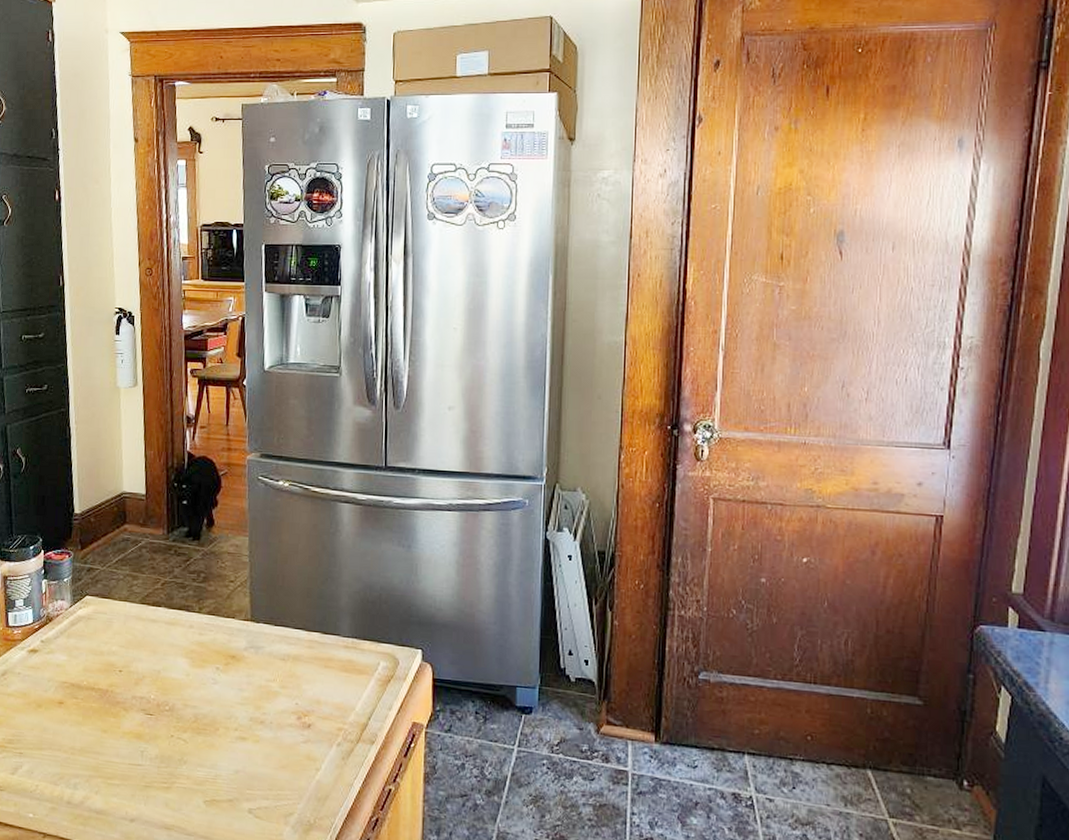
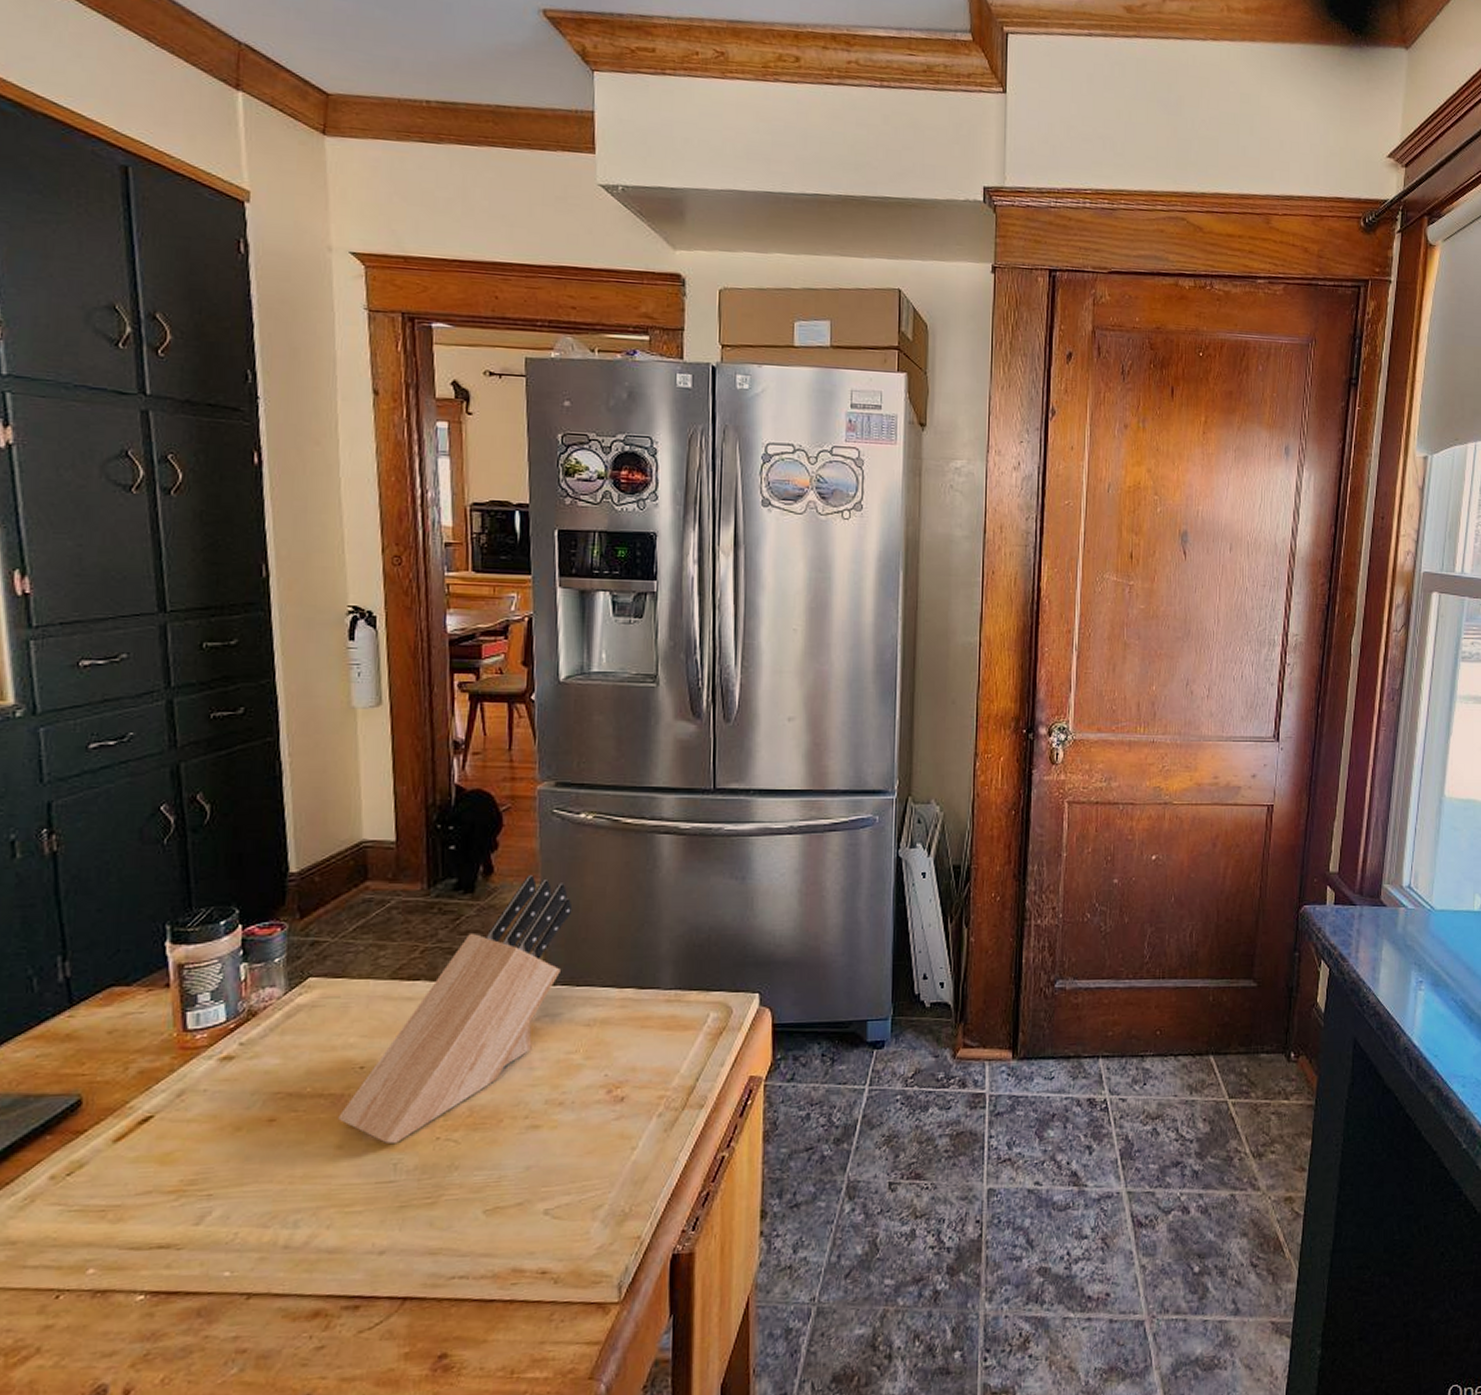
knife block: none [104,529,273,736] -> present [338,875,573,1145]

